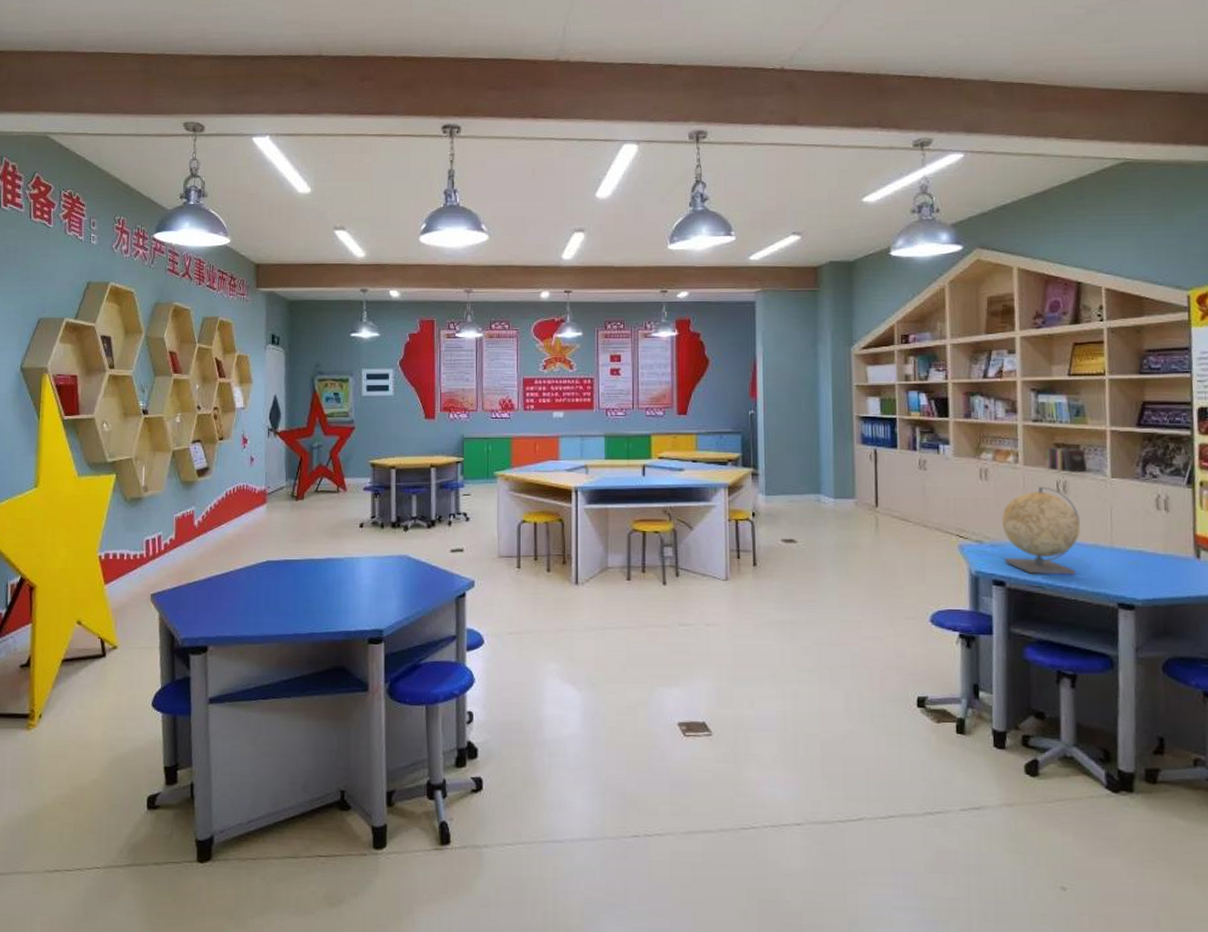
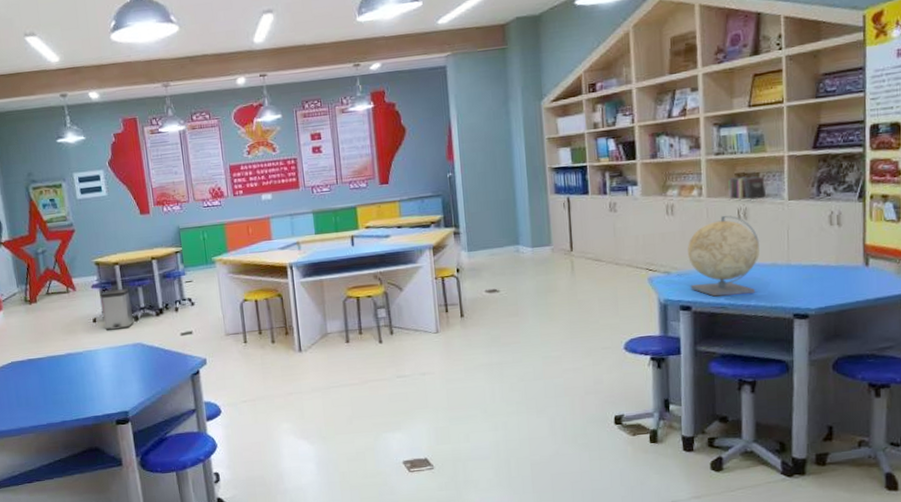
pedal bin: none [371,495,403,539] -> present [99,288,134,332]

